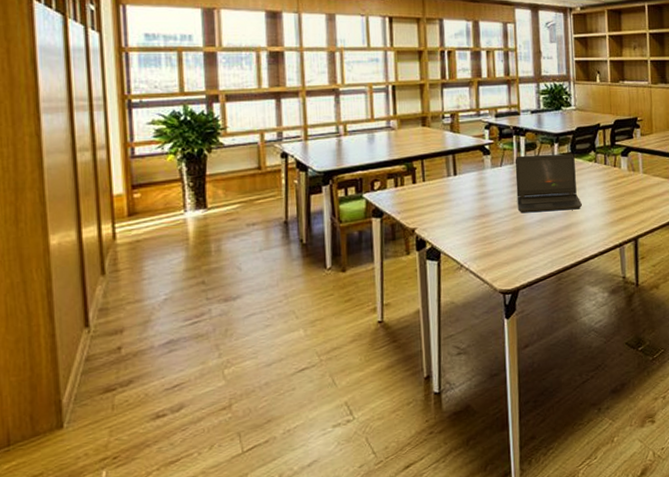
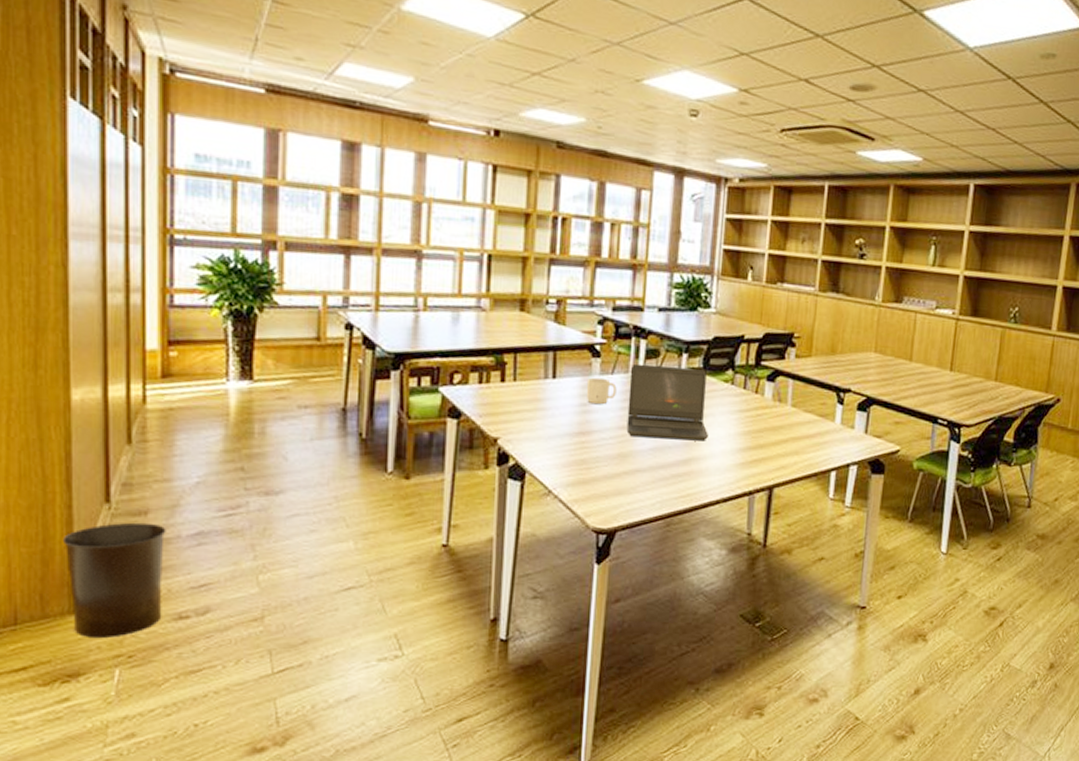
waste bin: none [47,339,142,447] -> present [62,522,166,638]
mug: none [481,170,506,192] -> present [586,377,617,405]

